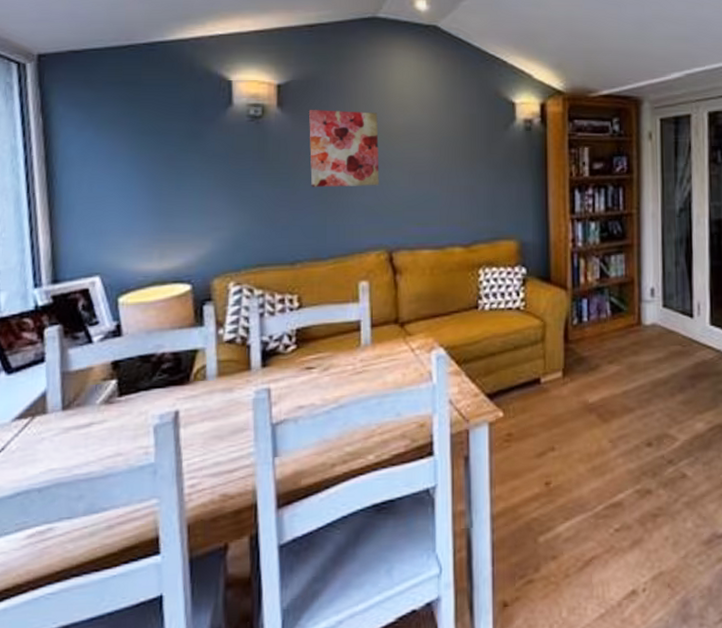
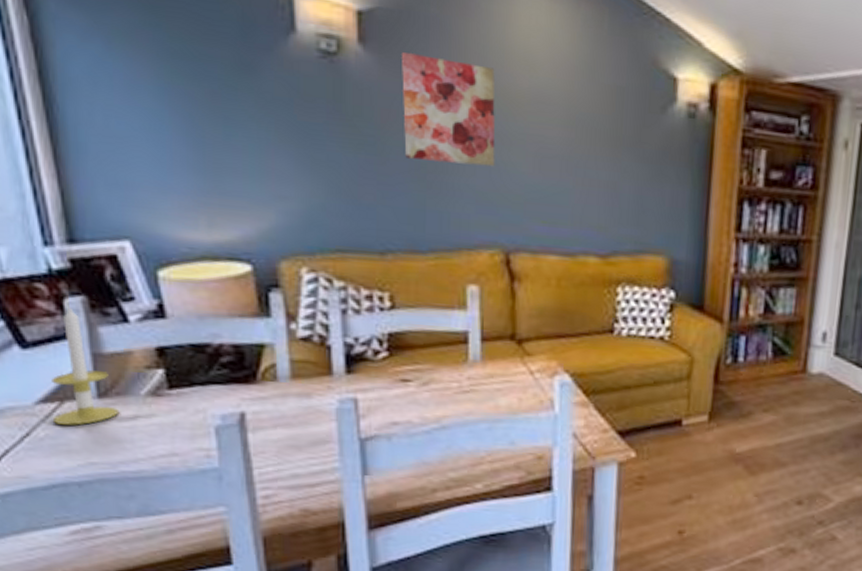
candle: none [24,334,78,437] -> present [51,306,120,426]

